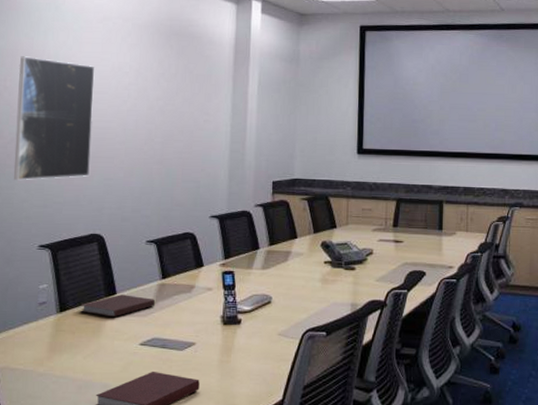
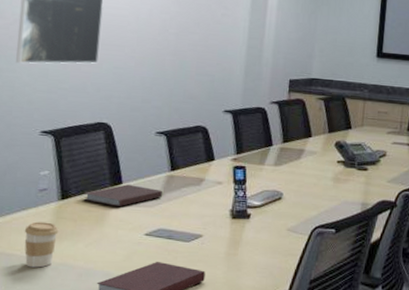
coffee cup: none [26,335,59,381] -> present [24,221,59,268]

